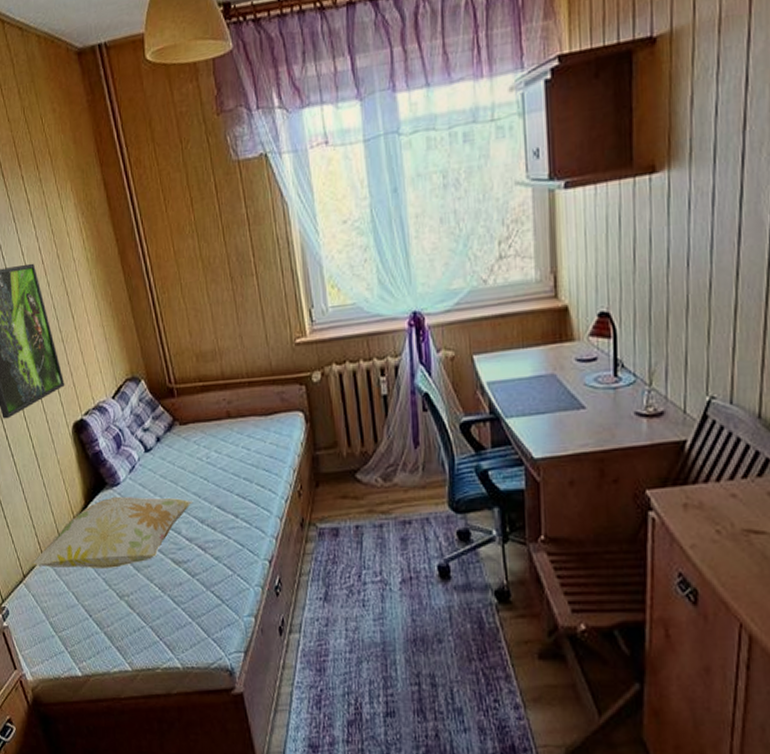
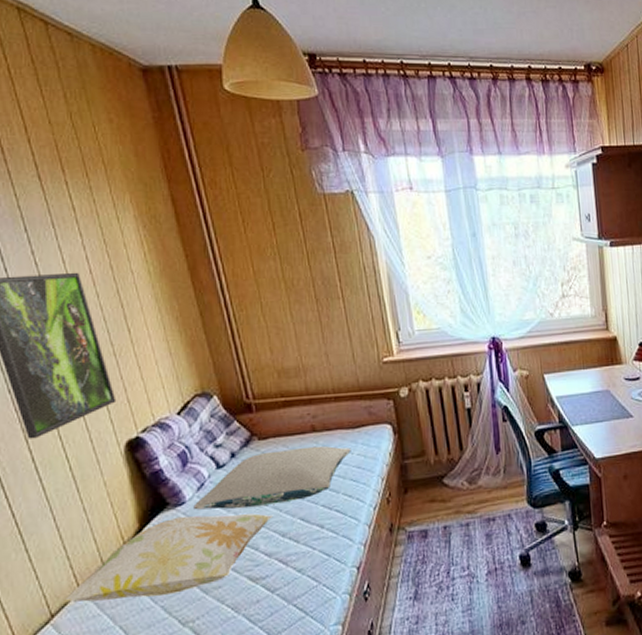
pillow: none [127,432,264,492] -> present [193,445,351,510]

